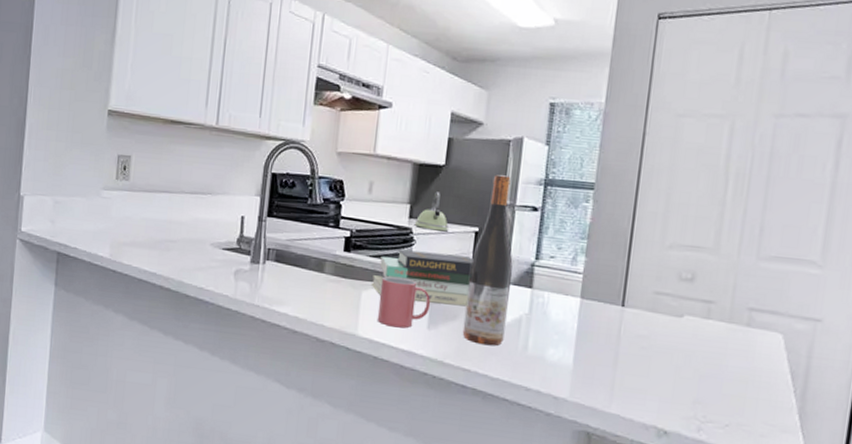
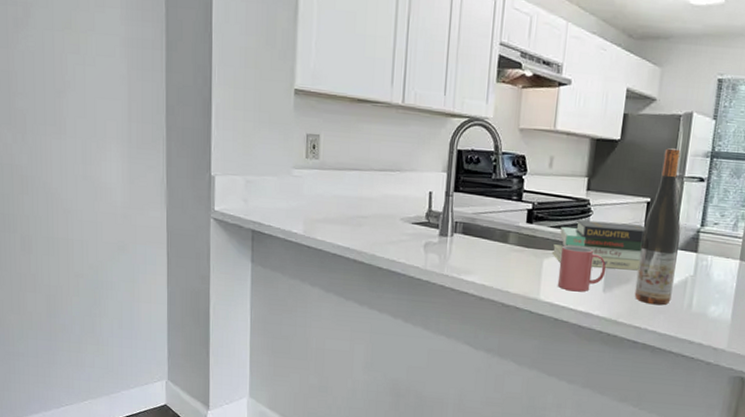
kettle: present [414,191,448,232] -> none [591,165,623,203]

